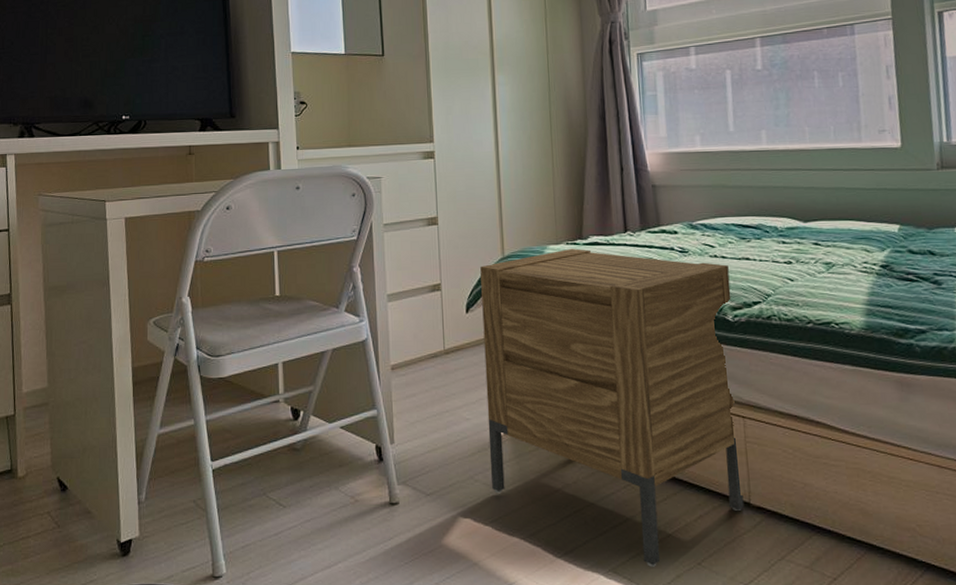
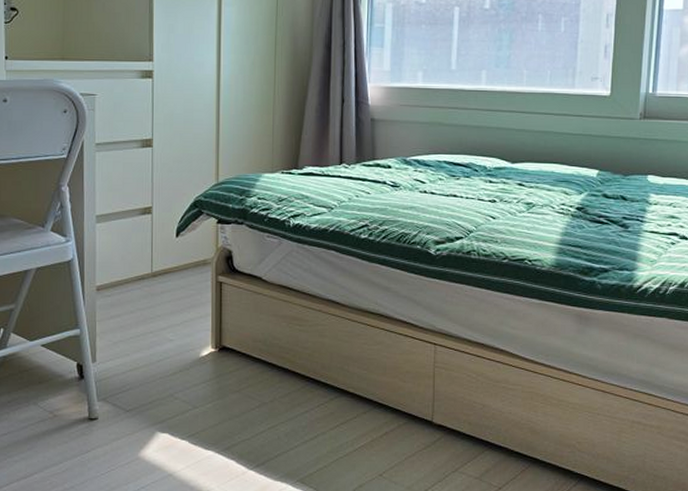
nightstand: present [480,249,744,567] -> none [190,178,436,478]

